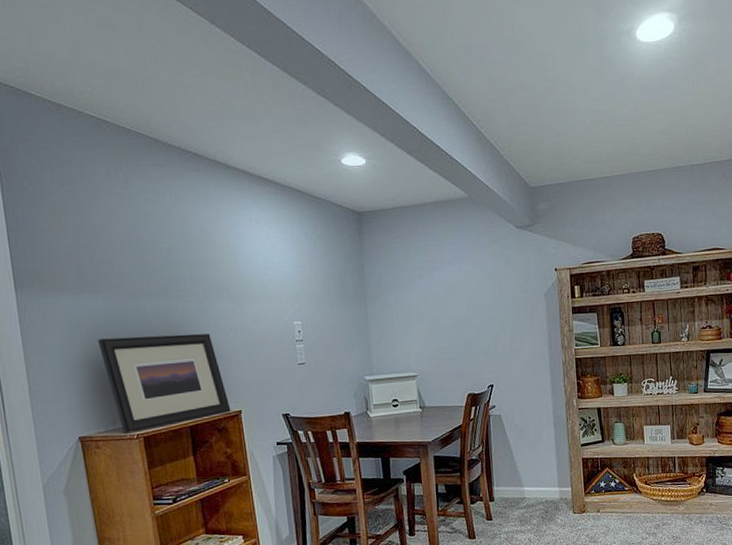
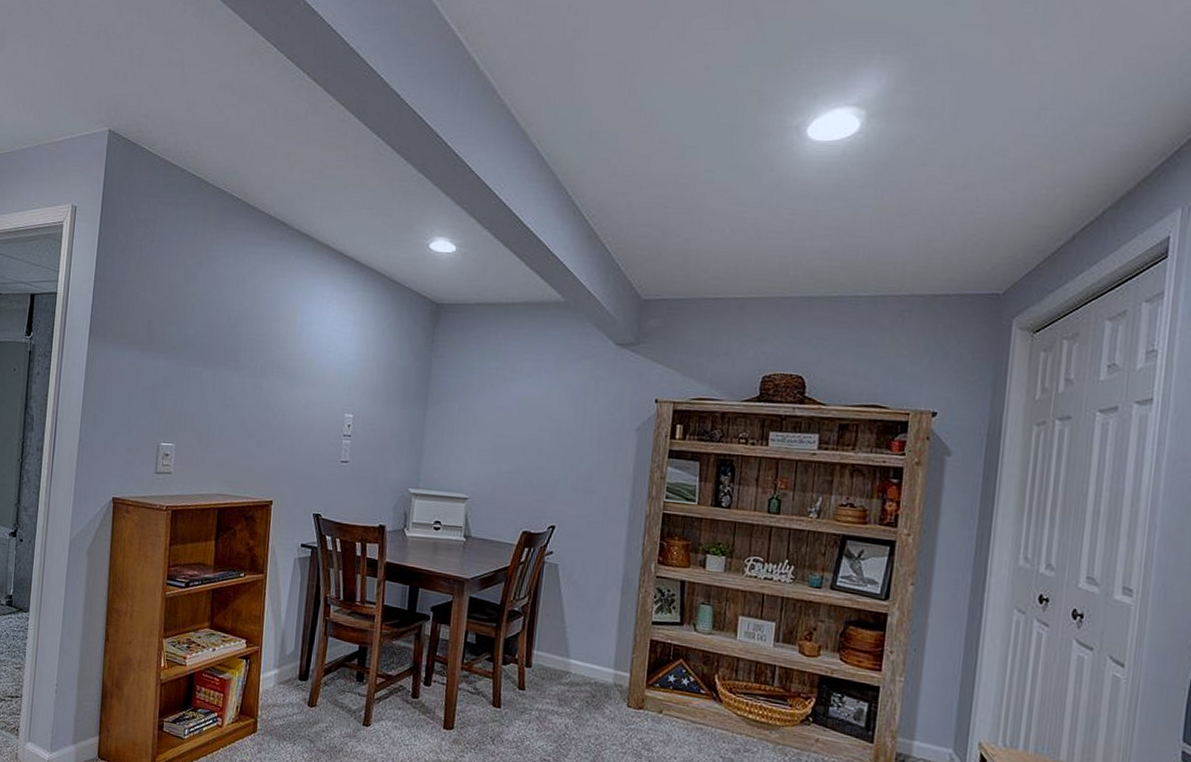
picture frame: present [97,333,231,434] -> none [150,400,263,504]

